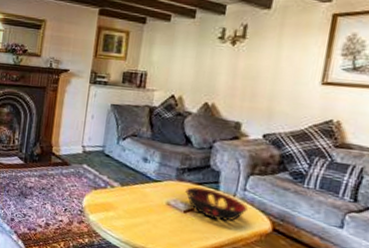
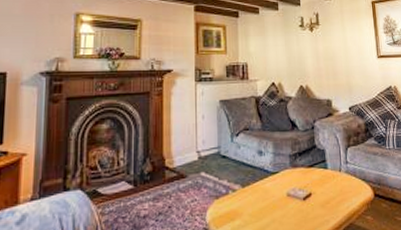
decorative bowl: present [185,187,248,221] -> none [300,169,353,199]

